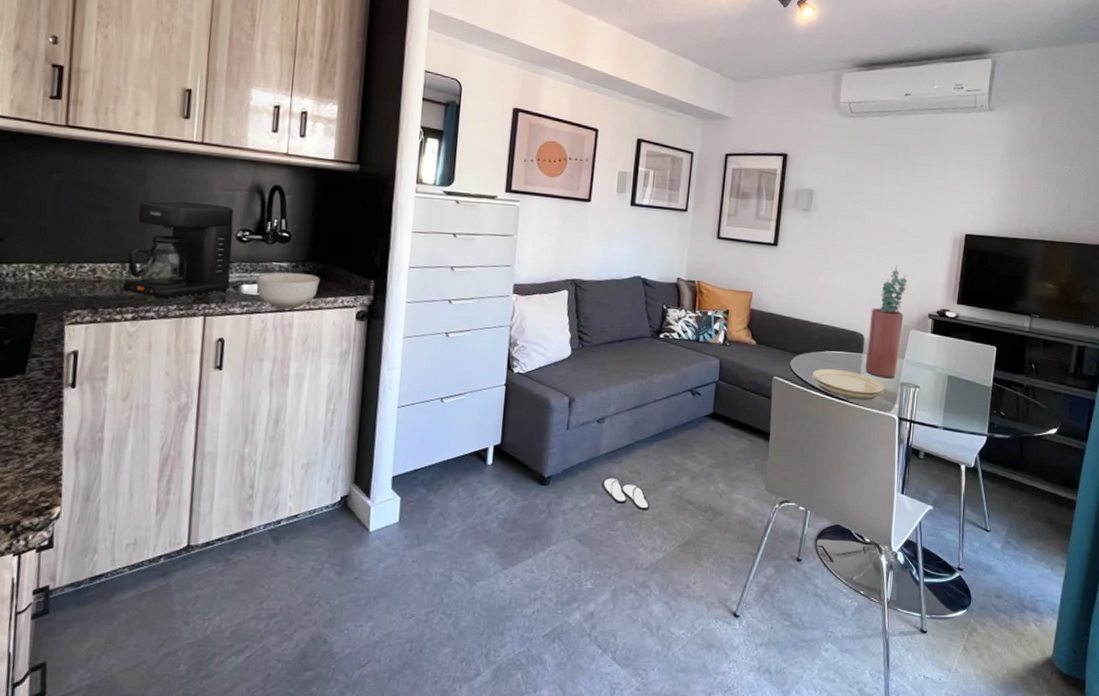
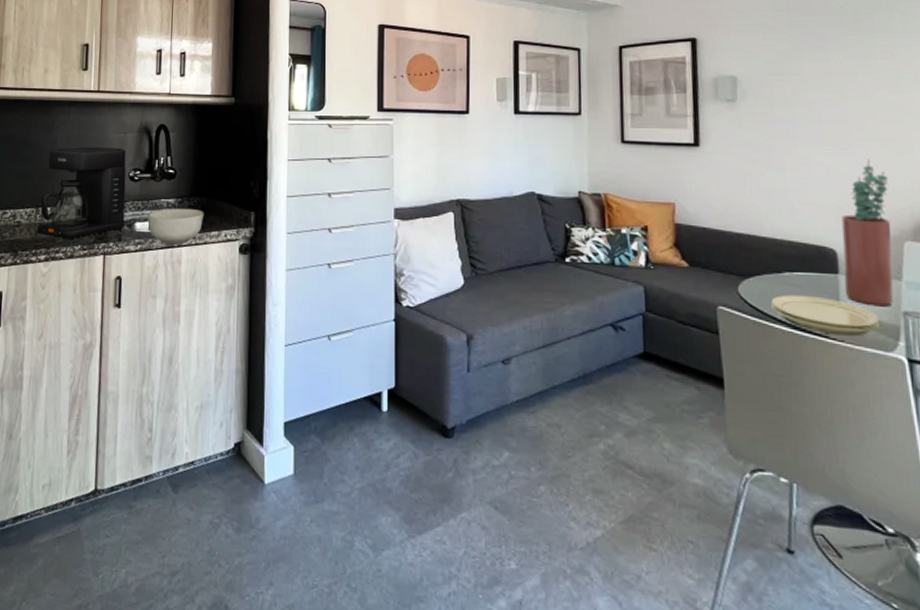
slippers: present [603,477,649,510] -> none [516,431,577,474]

